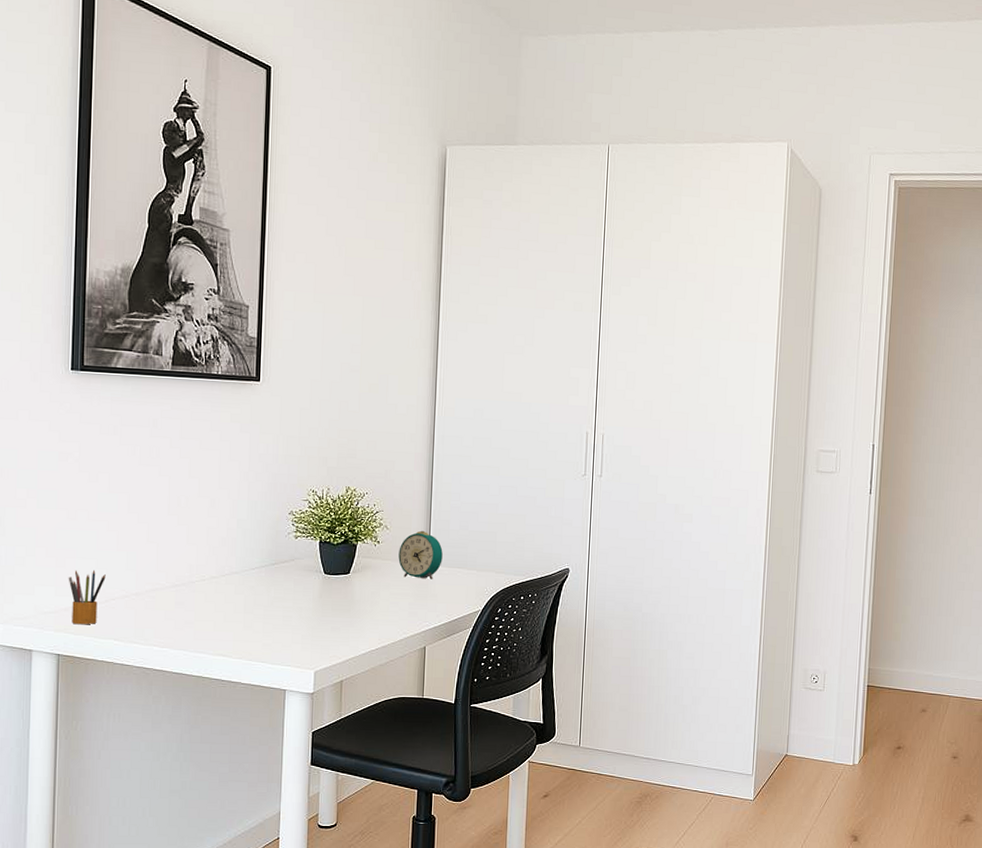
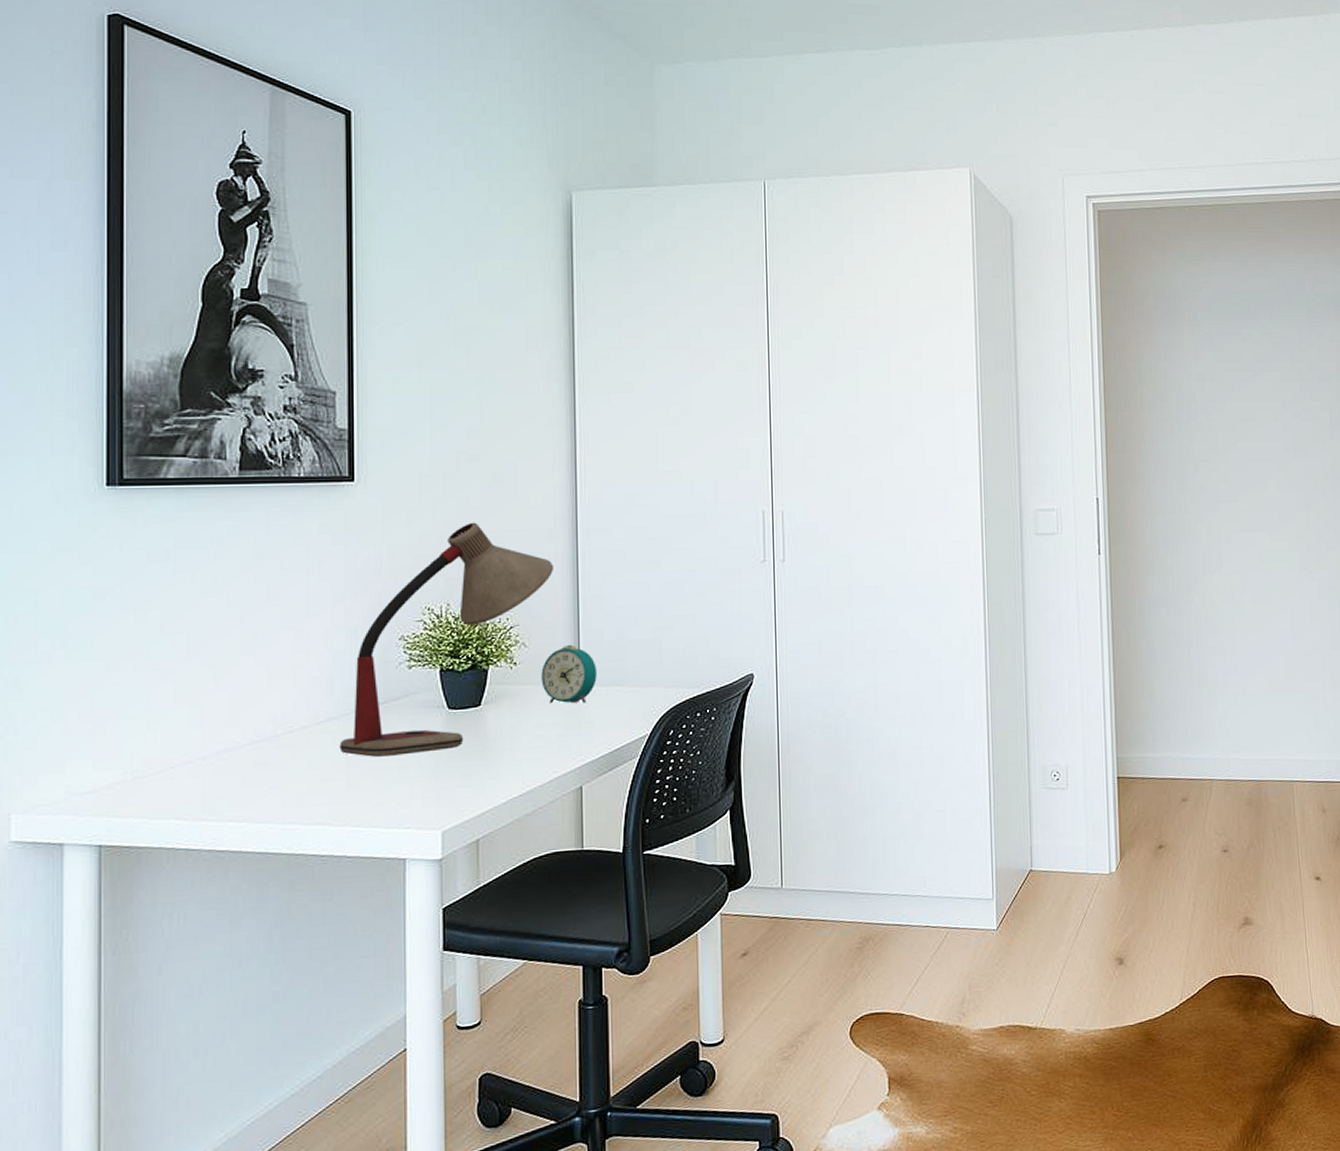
pencil box: present [68,569,106,625] -> none [110,732,161,805]
desk lamp: none [239,422,414,608] -> present [339,522,554,757]

